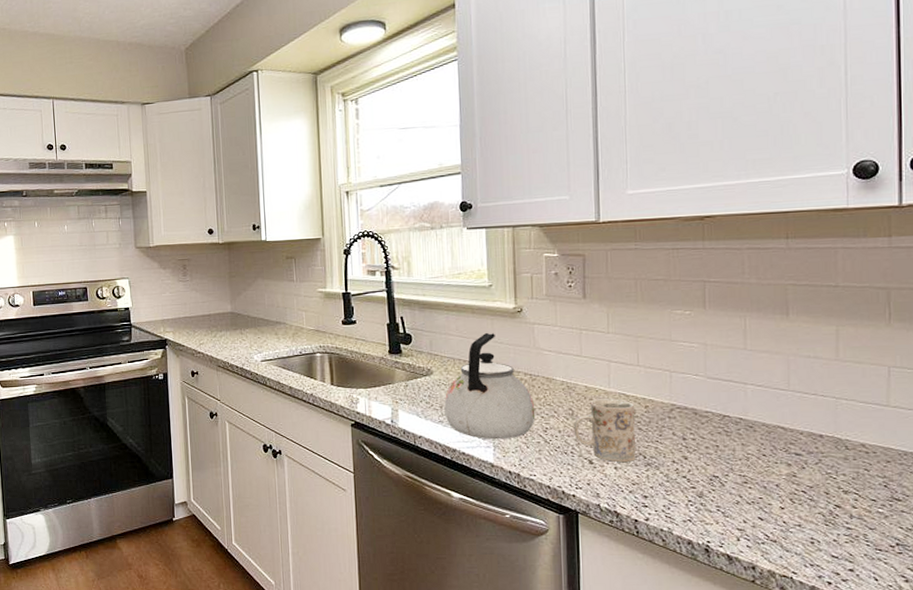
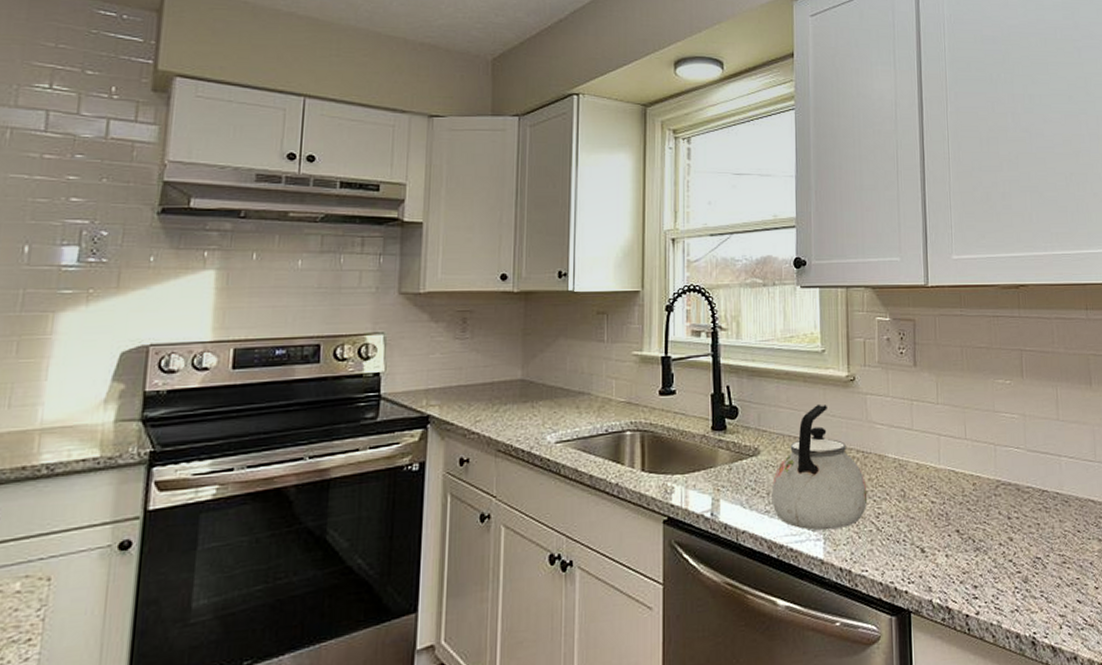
mug: present [573,398,636,462] -> none [905,476,966,549]

